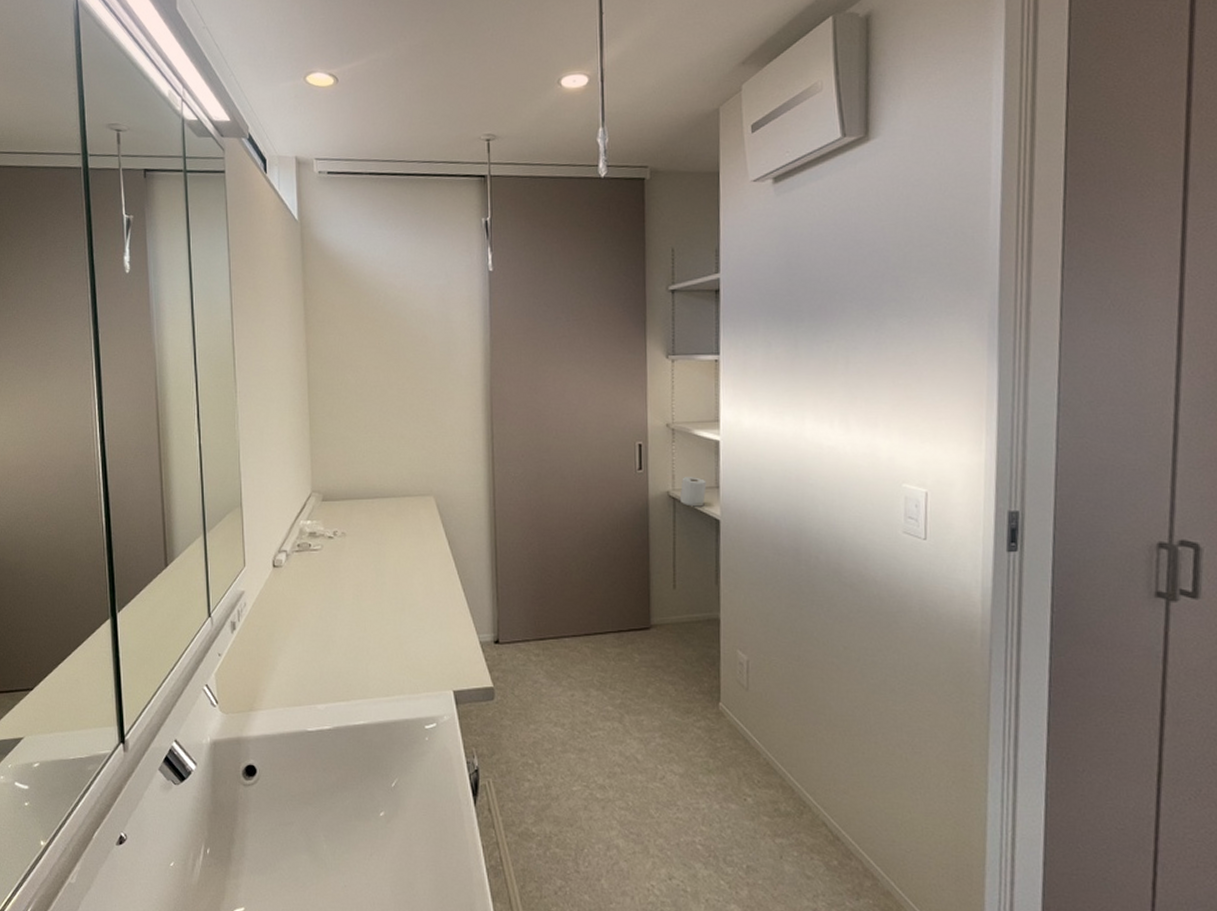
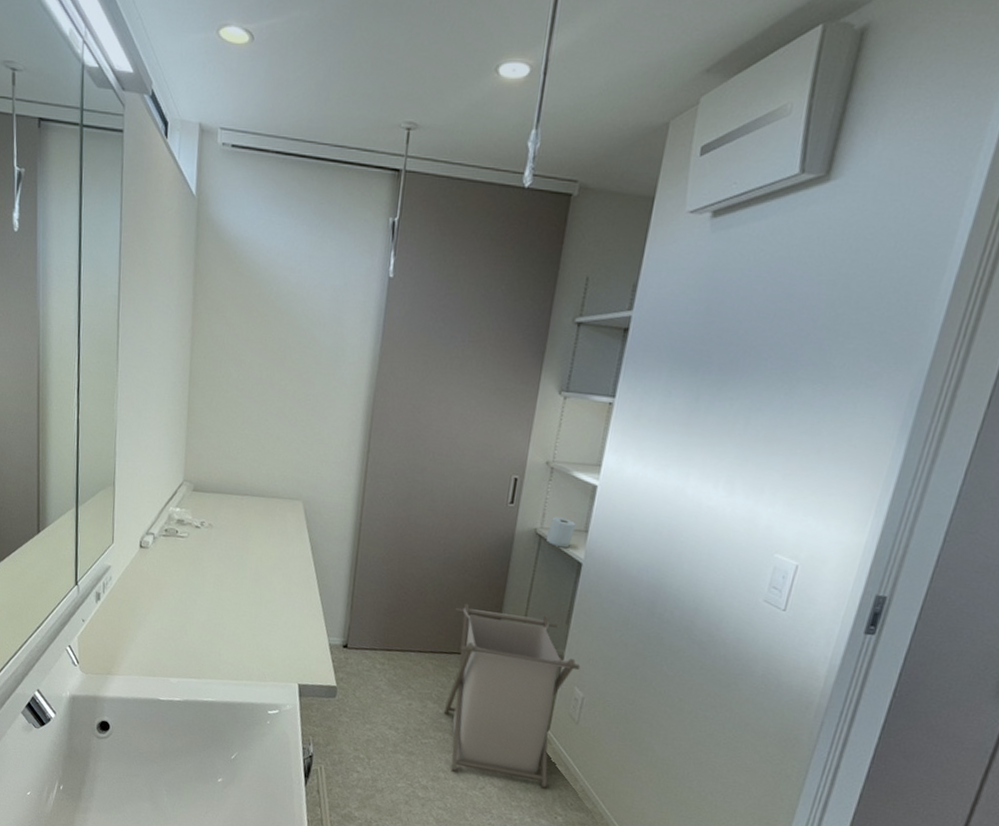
laundry basket: none [603,577,739,767] -> present [444,603,581,788]

